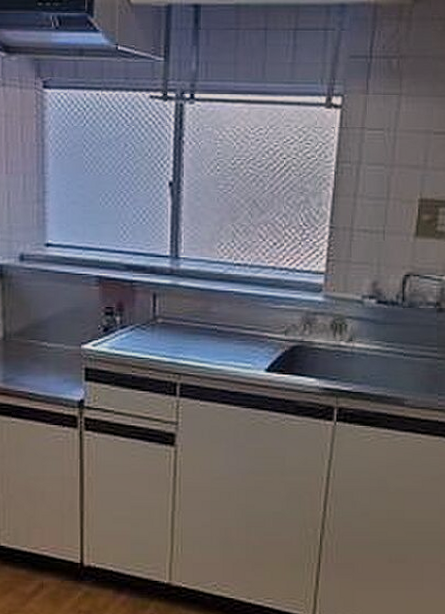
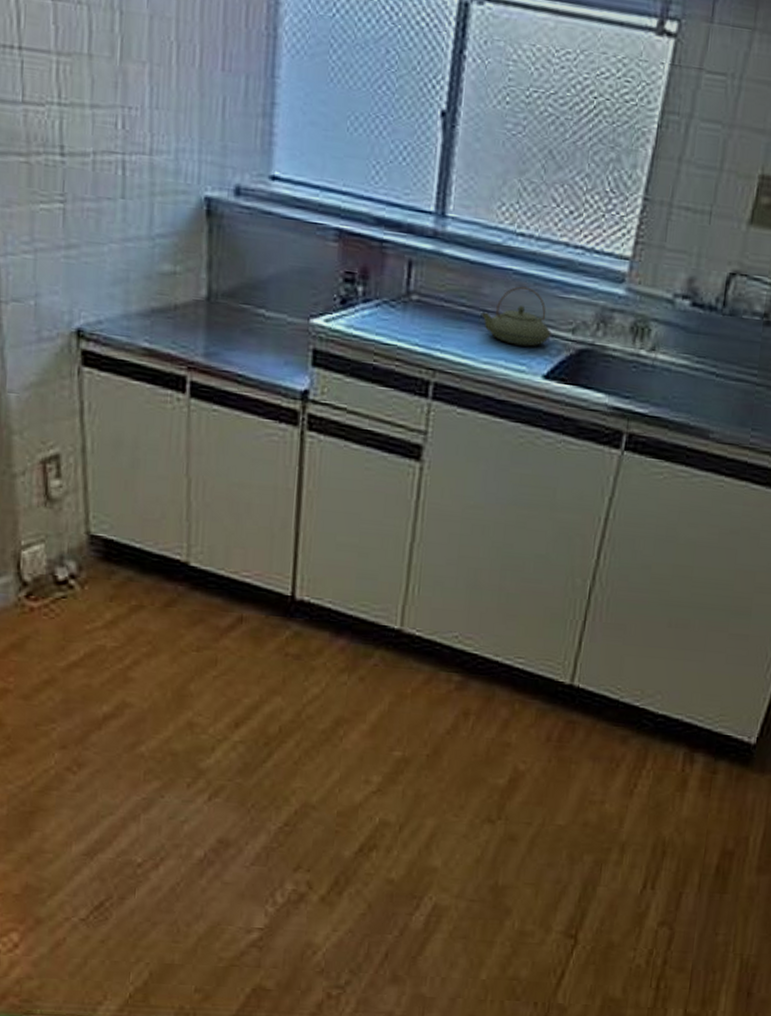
teapot: none [212,303,268,348] -> present [480,286,551,347]

